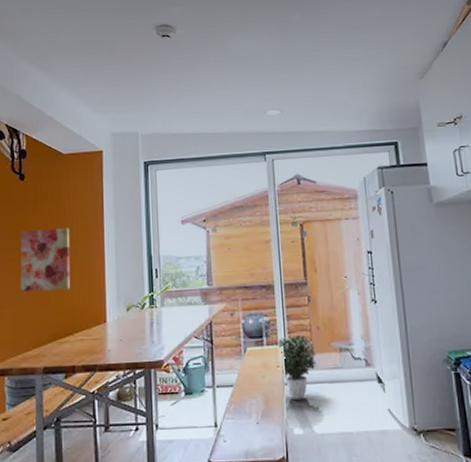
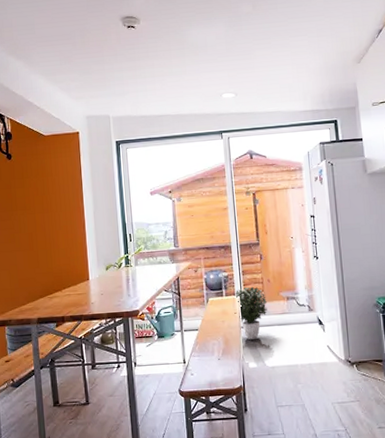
wall art: present [20,228,70,293] -> none [10,200,56,256]

